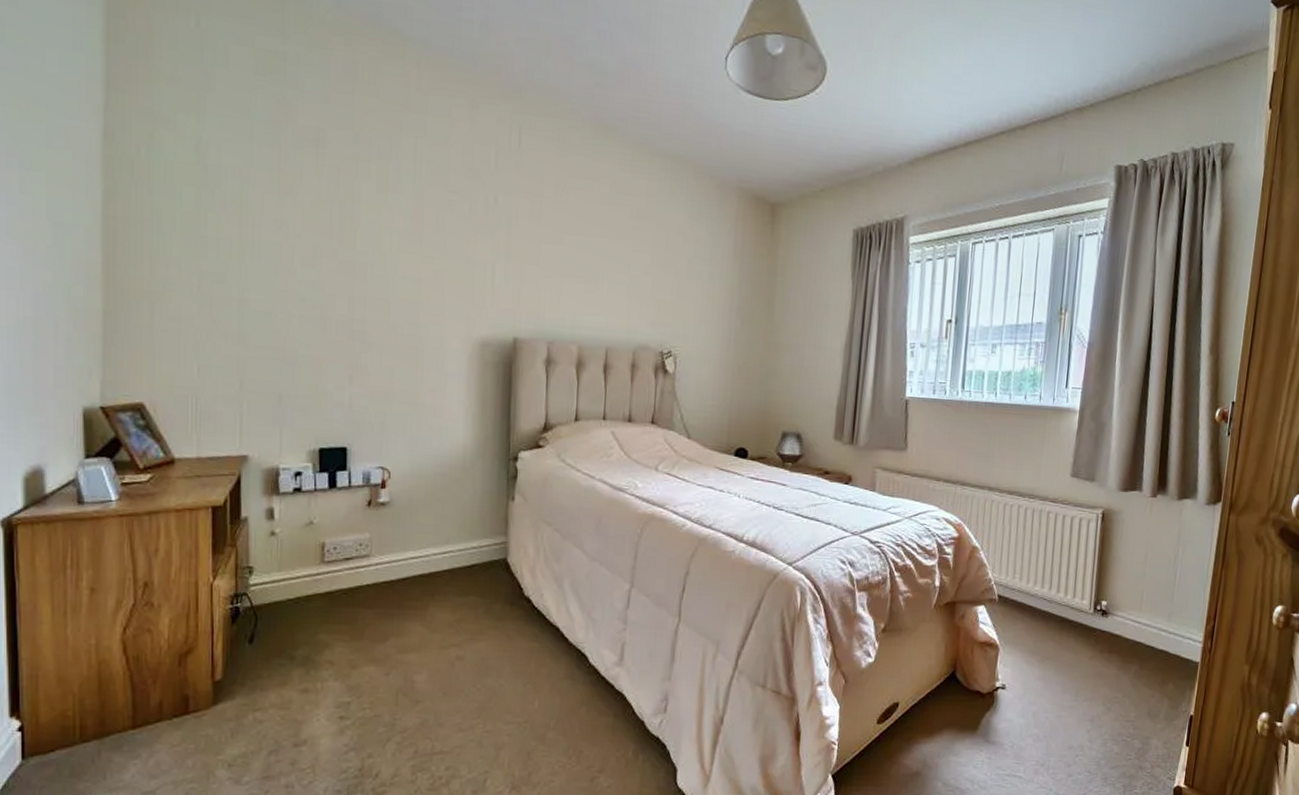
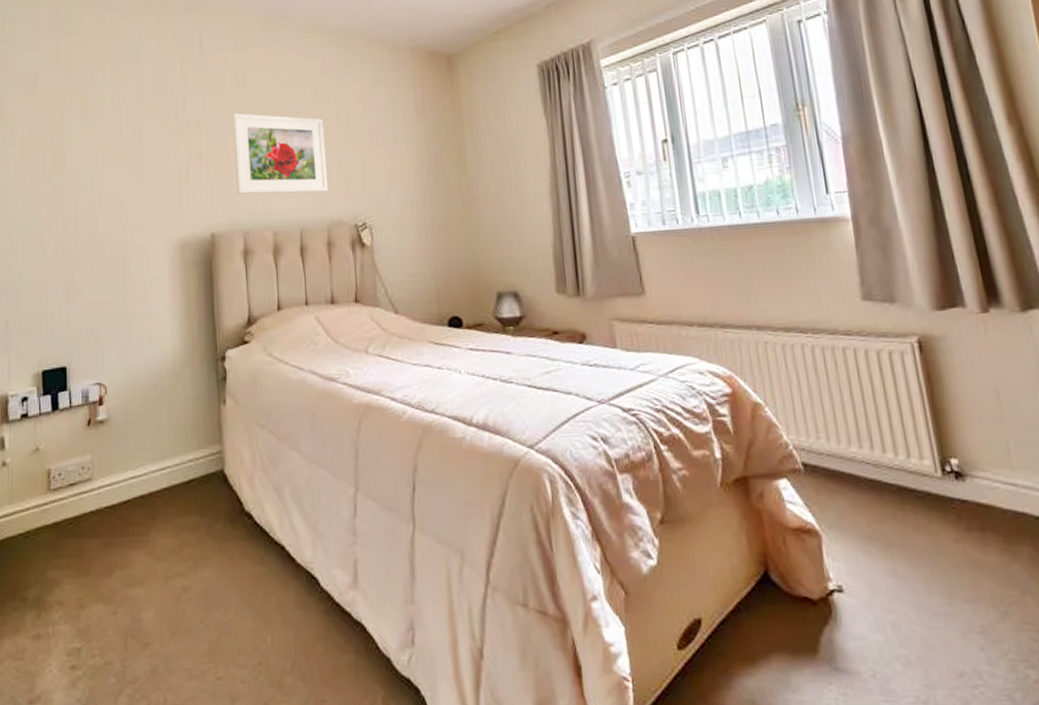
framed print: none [545,220,642,315] -> present [232,113,329,194]

